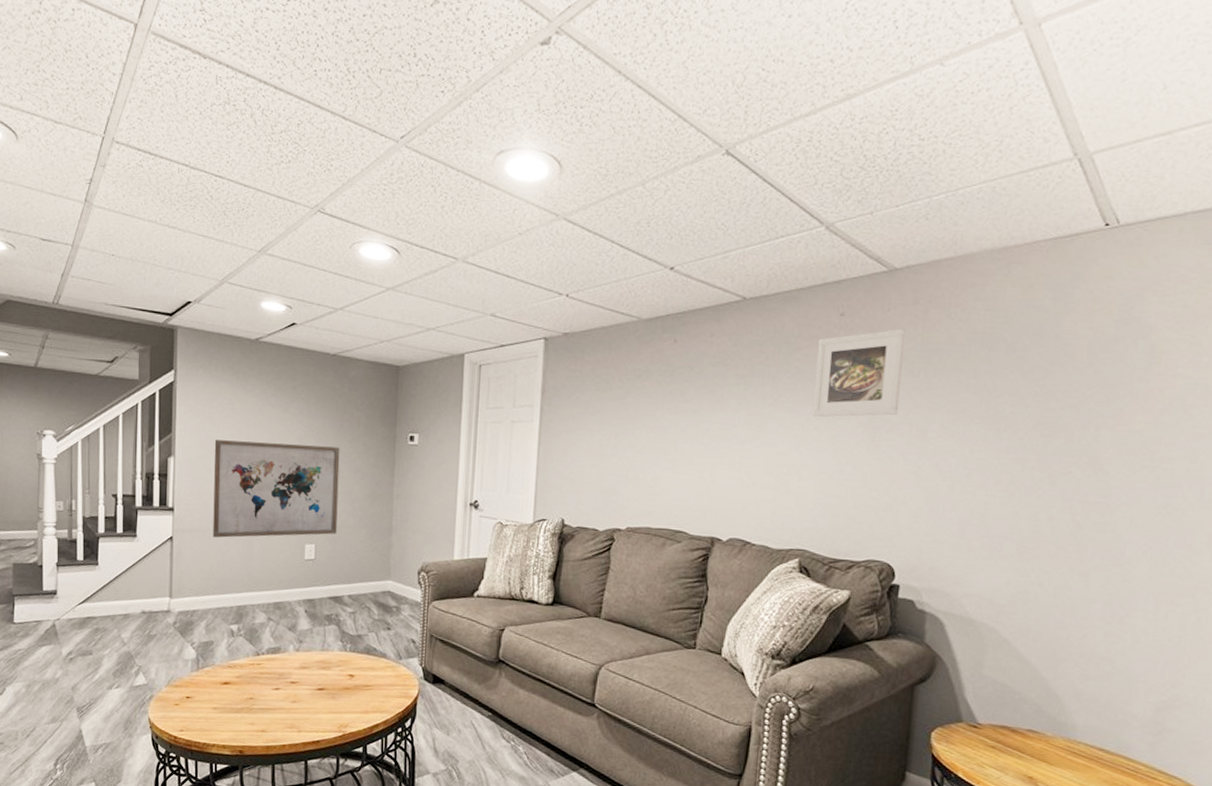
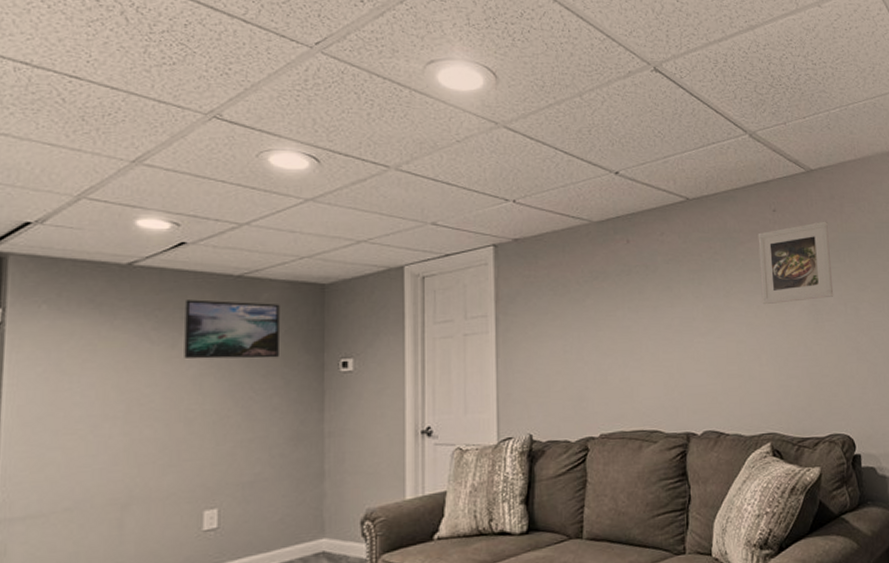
wall art: present [213,440,340,538] -> none [60,384,251,523]
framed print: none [293,372,364,428] -> present [184,299,280,359]

